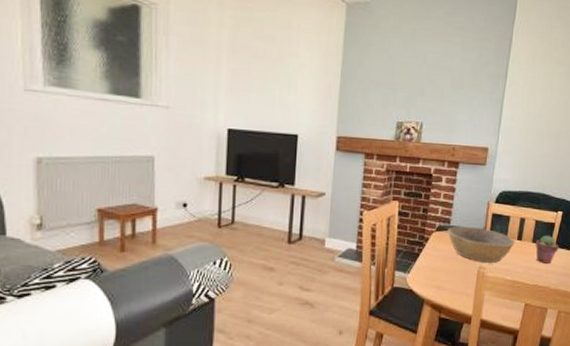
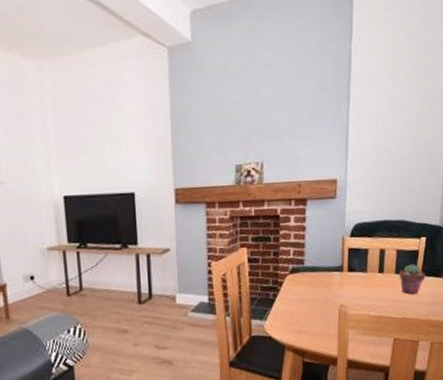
bowl: present [447,226,515,263] -> none [302,264,376,301]

